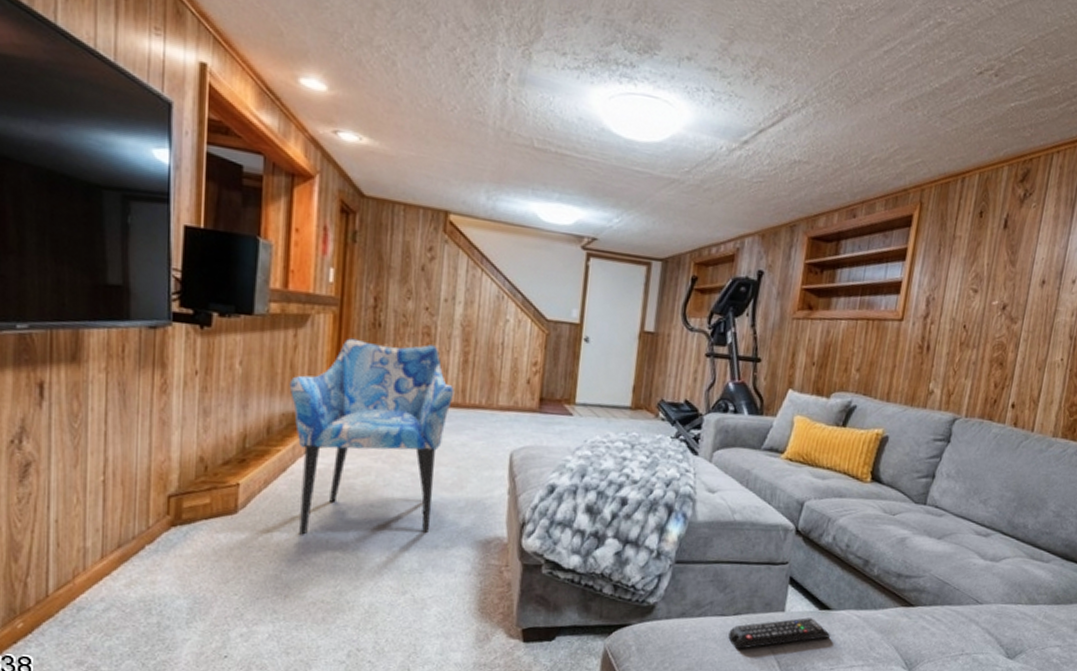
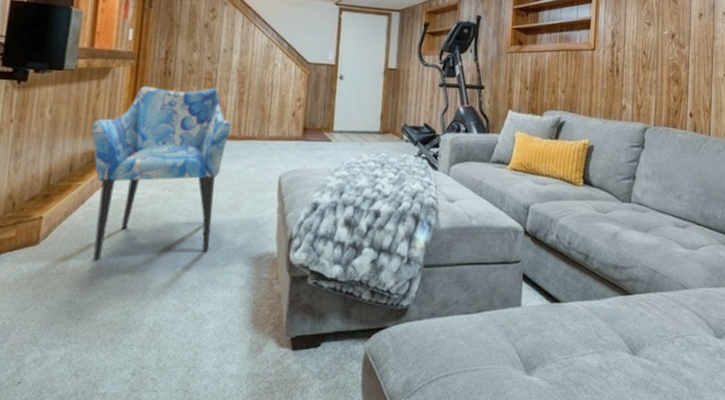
remote control: present [728,618,831,649] -> none [474,311,563,344]

